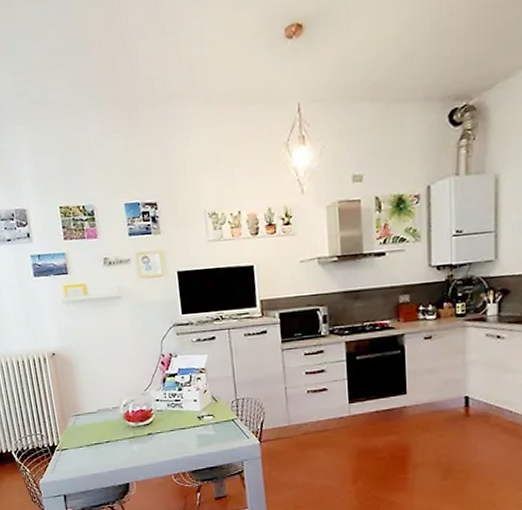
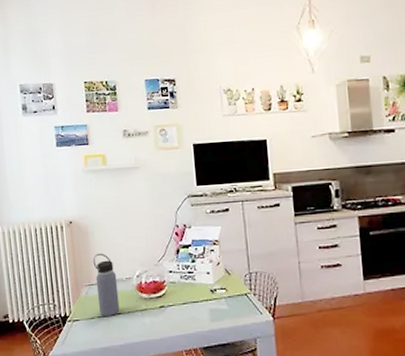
water bottle: none [78,383,108,446] -> present [92,253,120,317]

